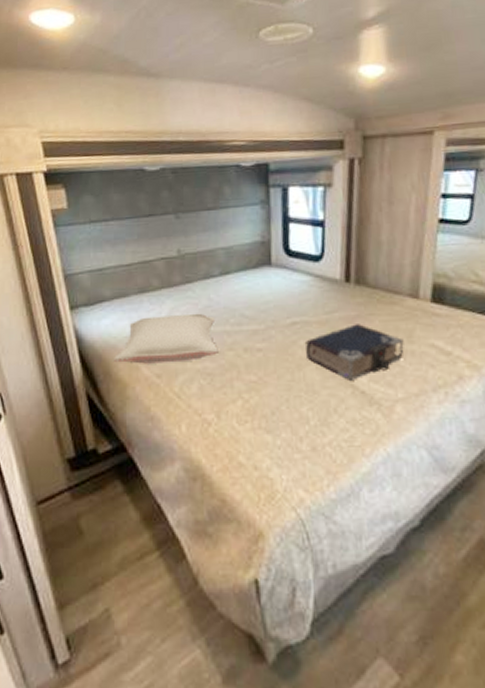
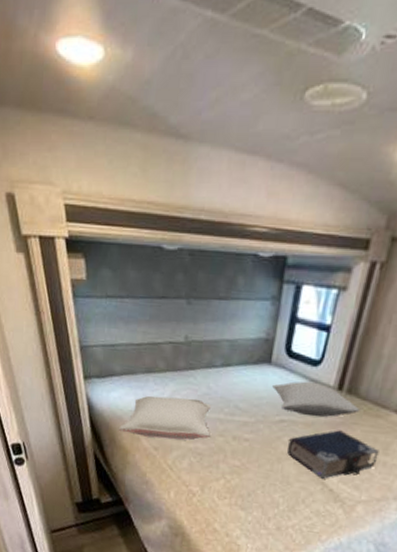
pillow: none [277,277,373,314] -> present [272,381,360,417]

